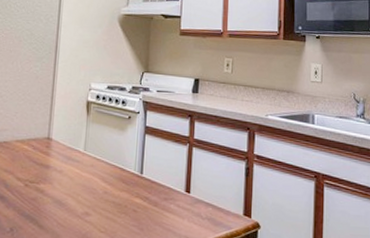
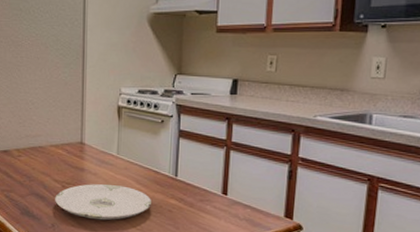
plate: none [16,182,116,223] -> present [55,183,151,221]

